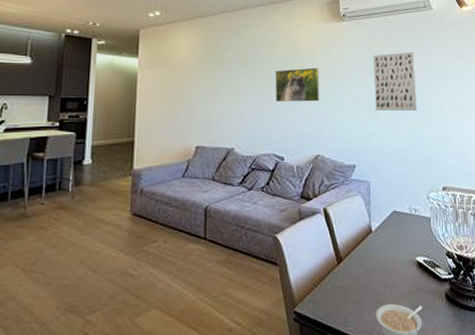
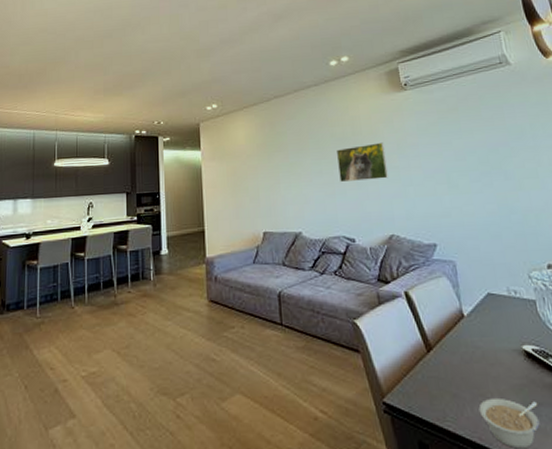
wall art: present [373,52,417,112] -> none [444,114,504,184]

